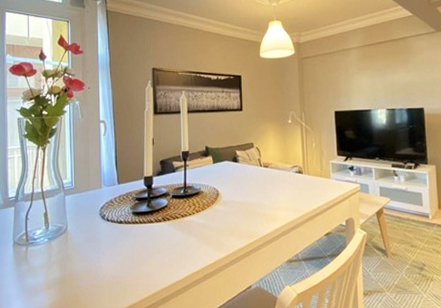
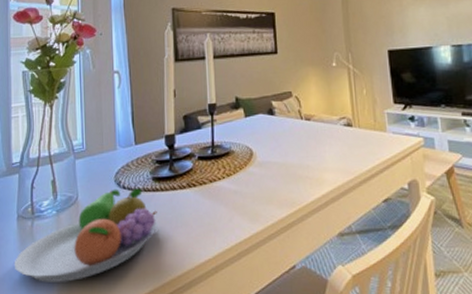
fruit bowl: none [10,221,136,299] -> present [14,188,158,284]

